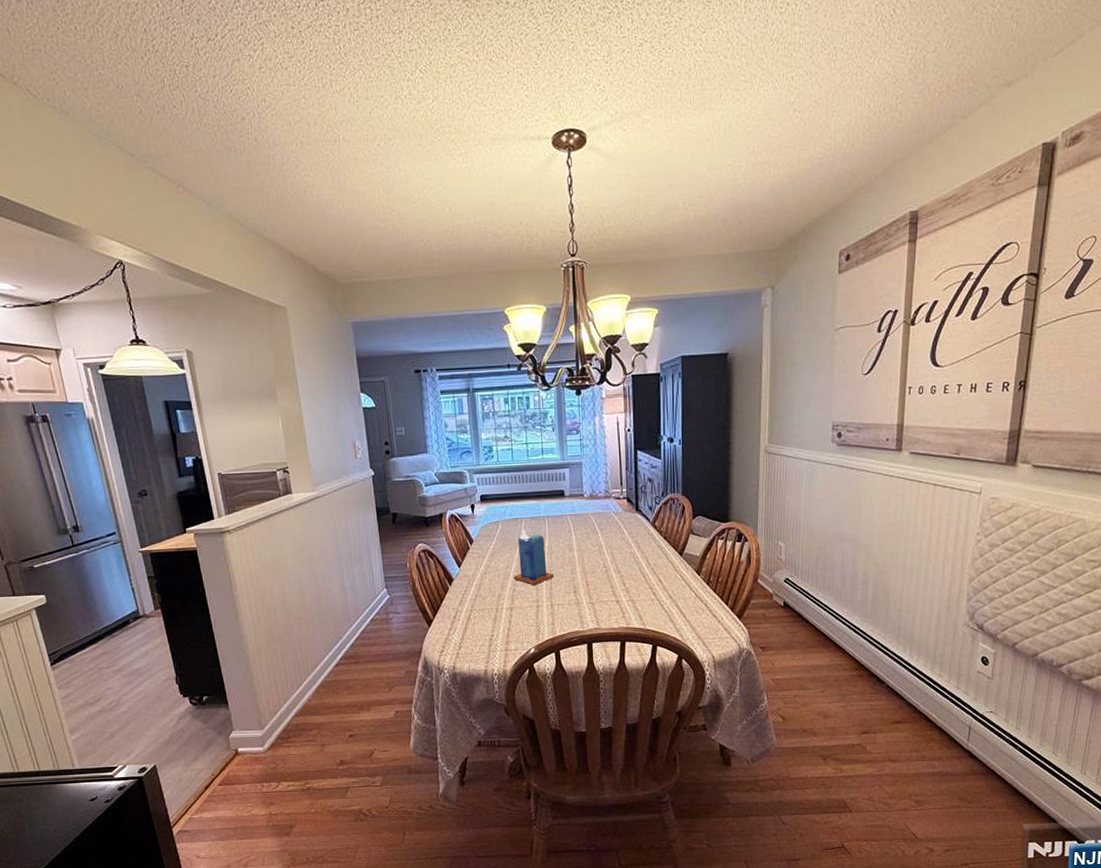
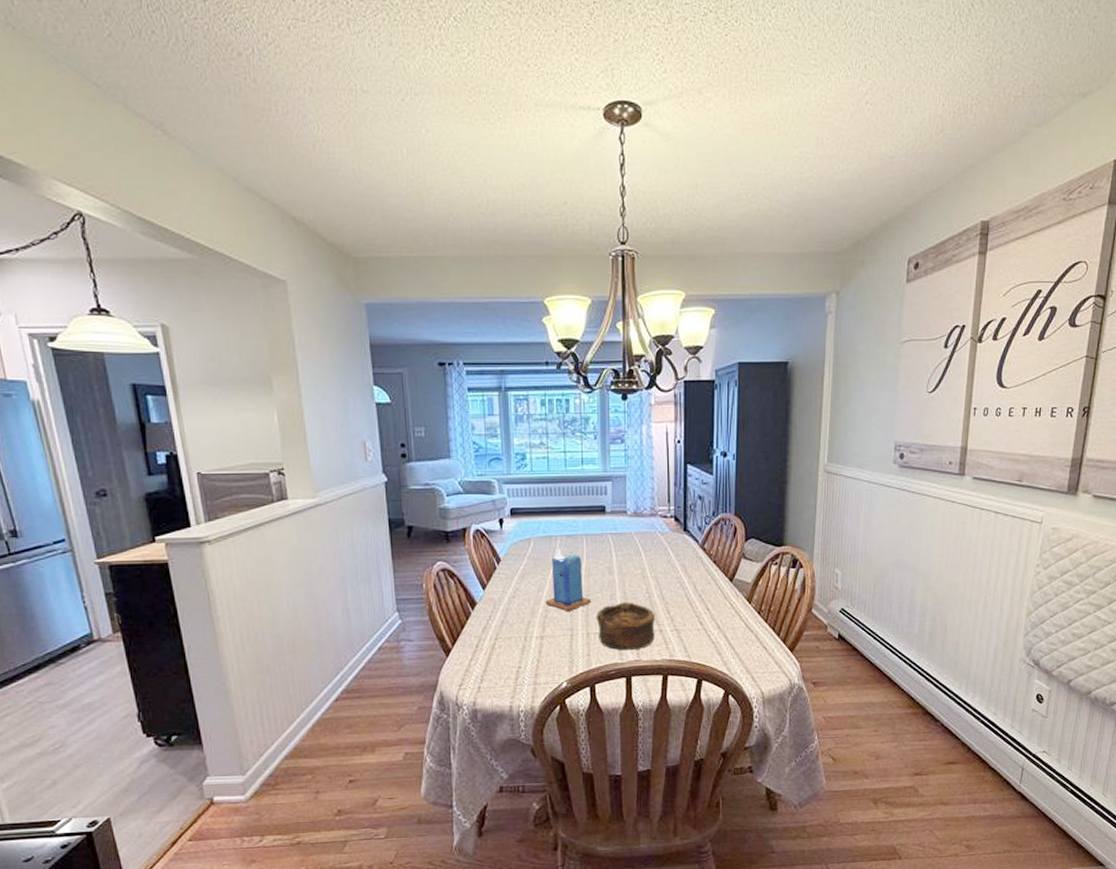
bowl: none [558,576,613,620] -> present [596,602,656,651]

